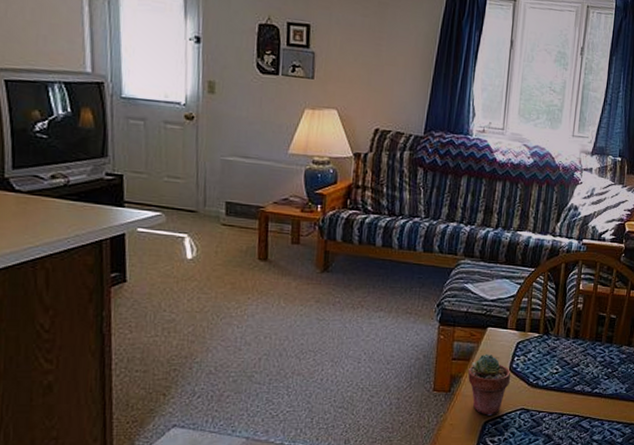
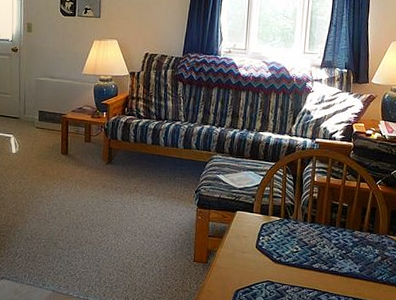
potted succulent: present [467,353,511,415] -> none [221,232,258,285]

